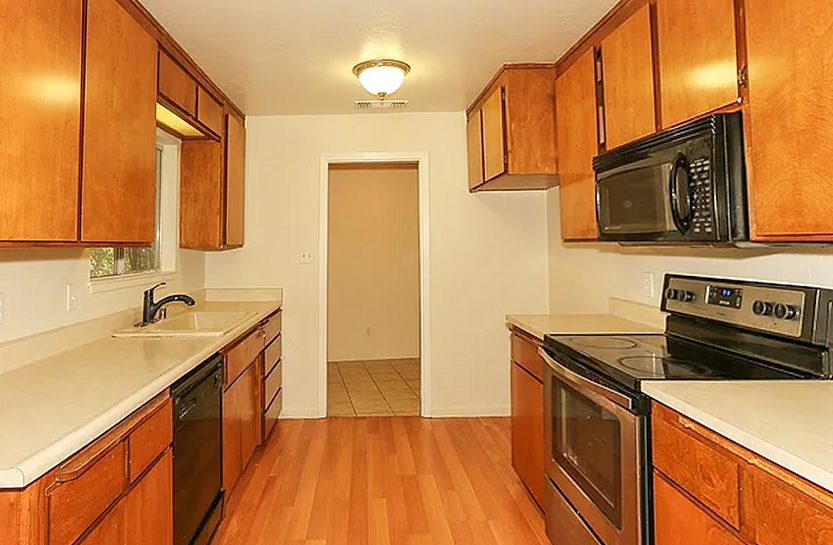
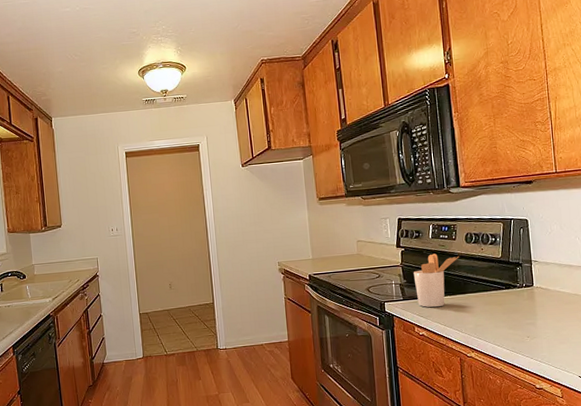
utensil holder: none [681,323,744,394] -> present [413,253,459,308]

